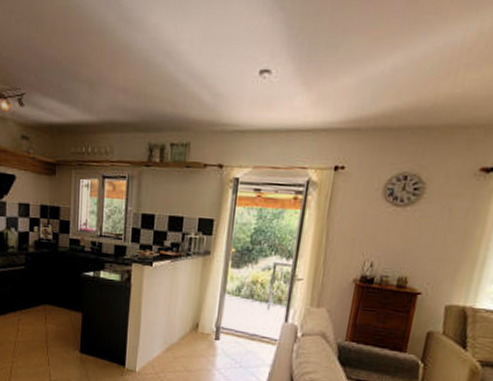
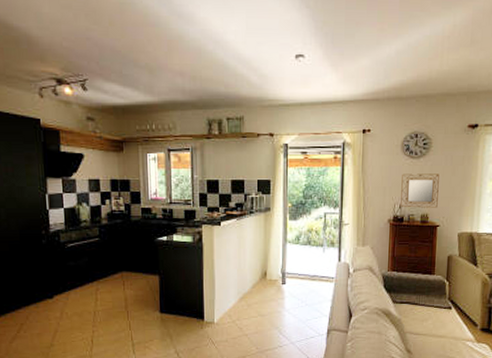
home mirror: none [372,224,431,271] -> present [400,173,439,208]

